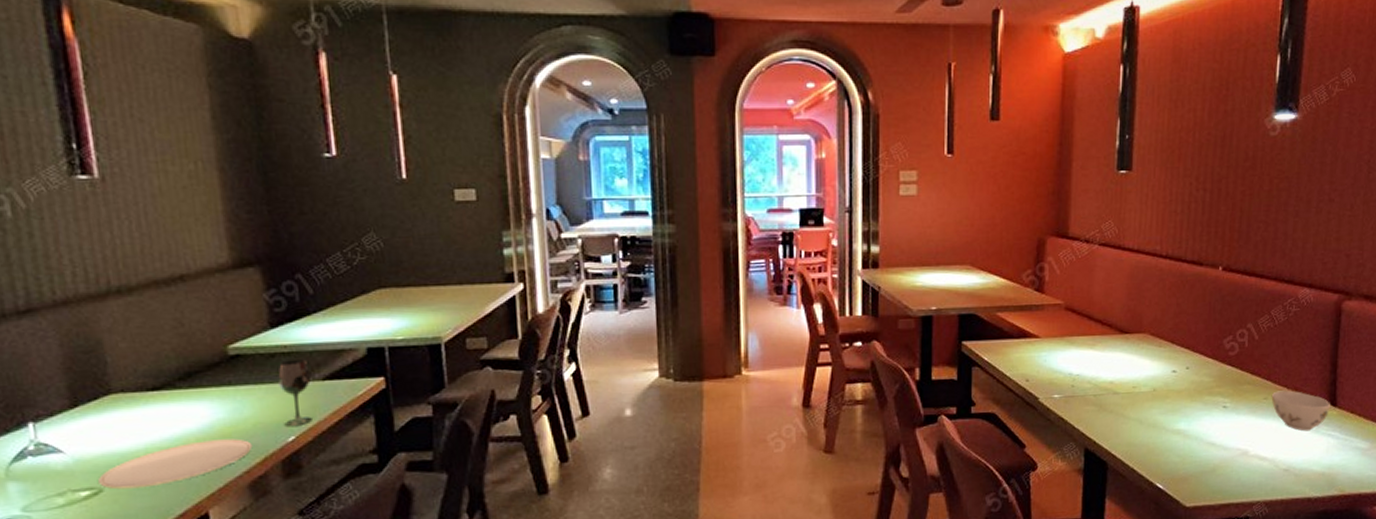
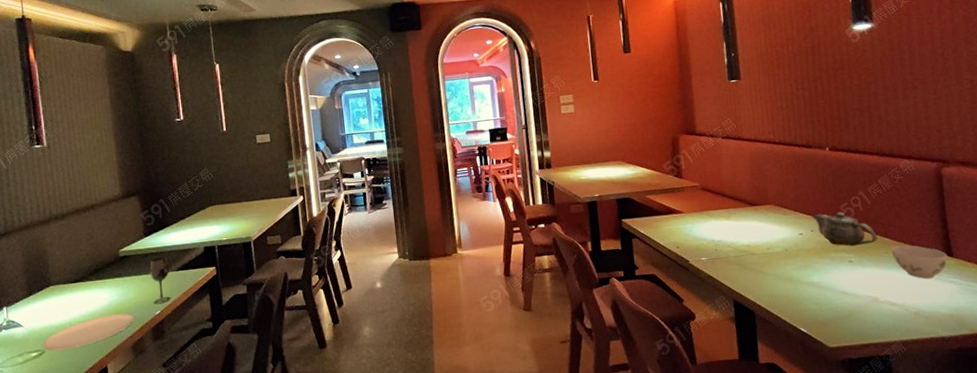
teapot: none [1190,347,1259,389] -> present [812,212,878,246]

